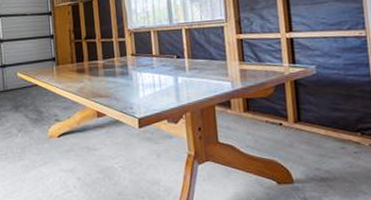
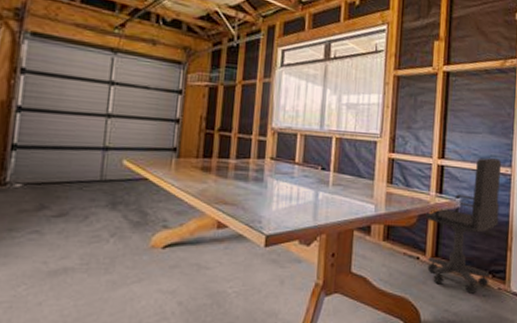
office chair: none [282,23,360,152] -> present [425,157,502,294]

